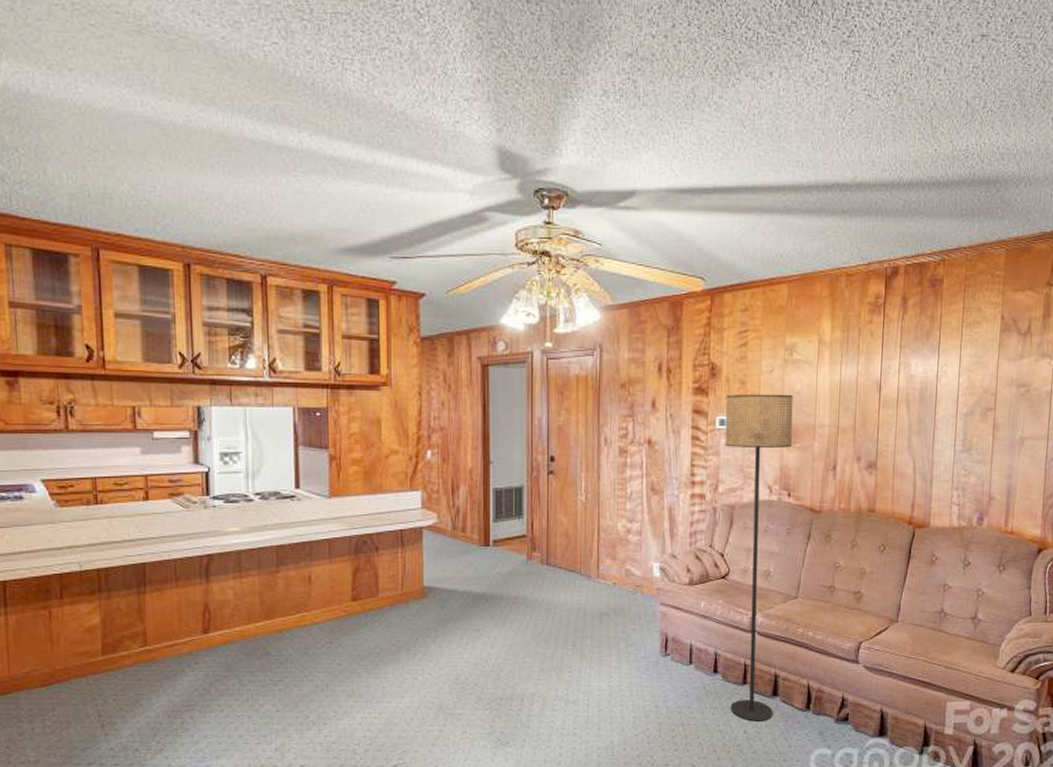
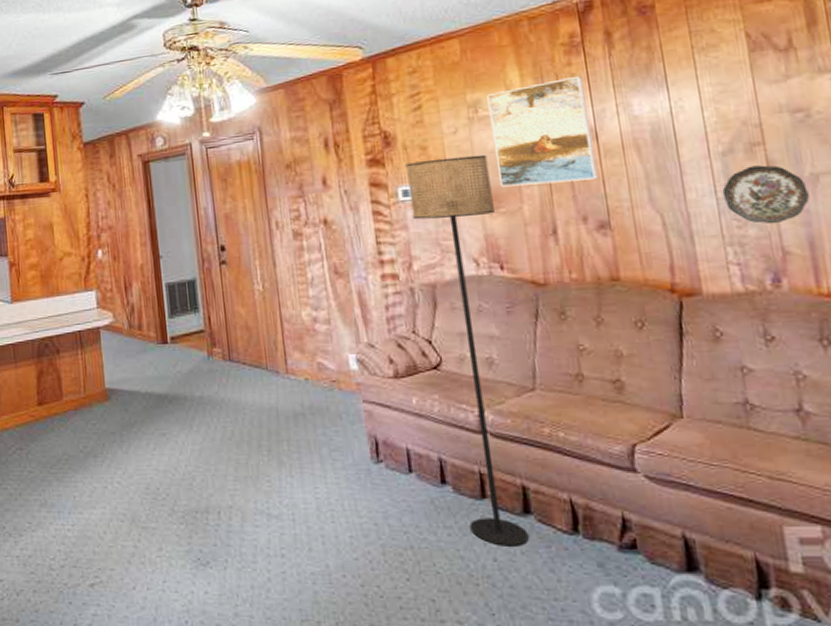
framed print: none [800,333,878,426] -> present [487,75,599,187]
decorative plate: none [959,427,1015,475] -> present [722,165,810,225]

